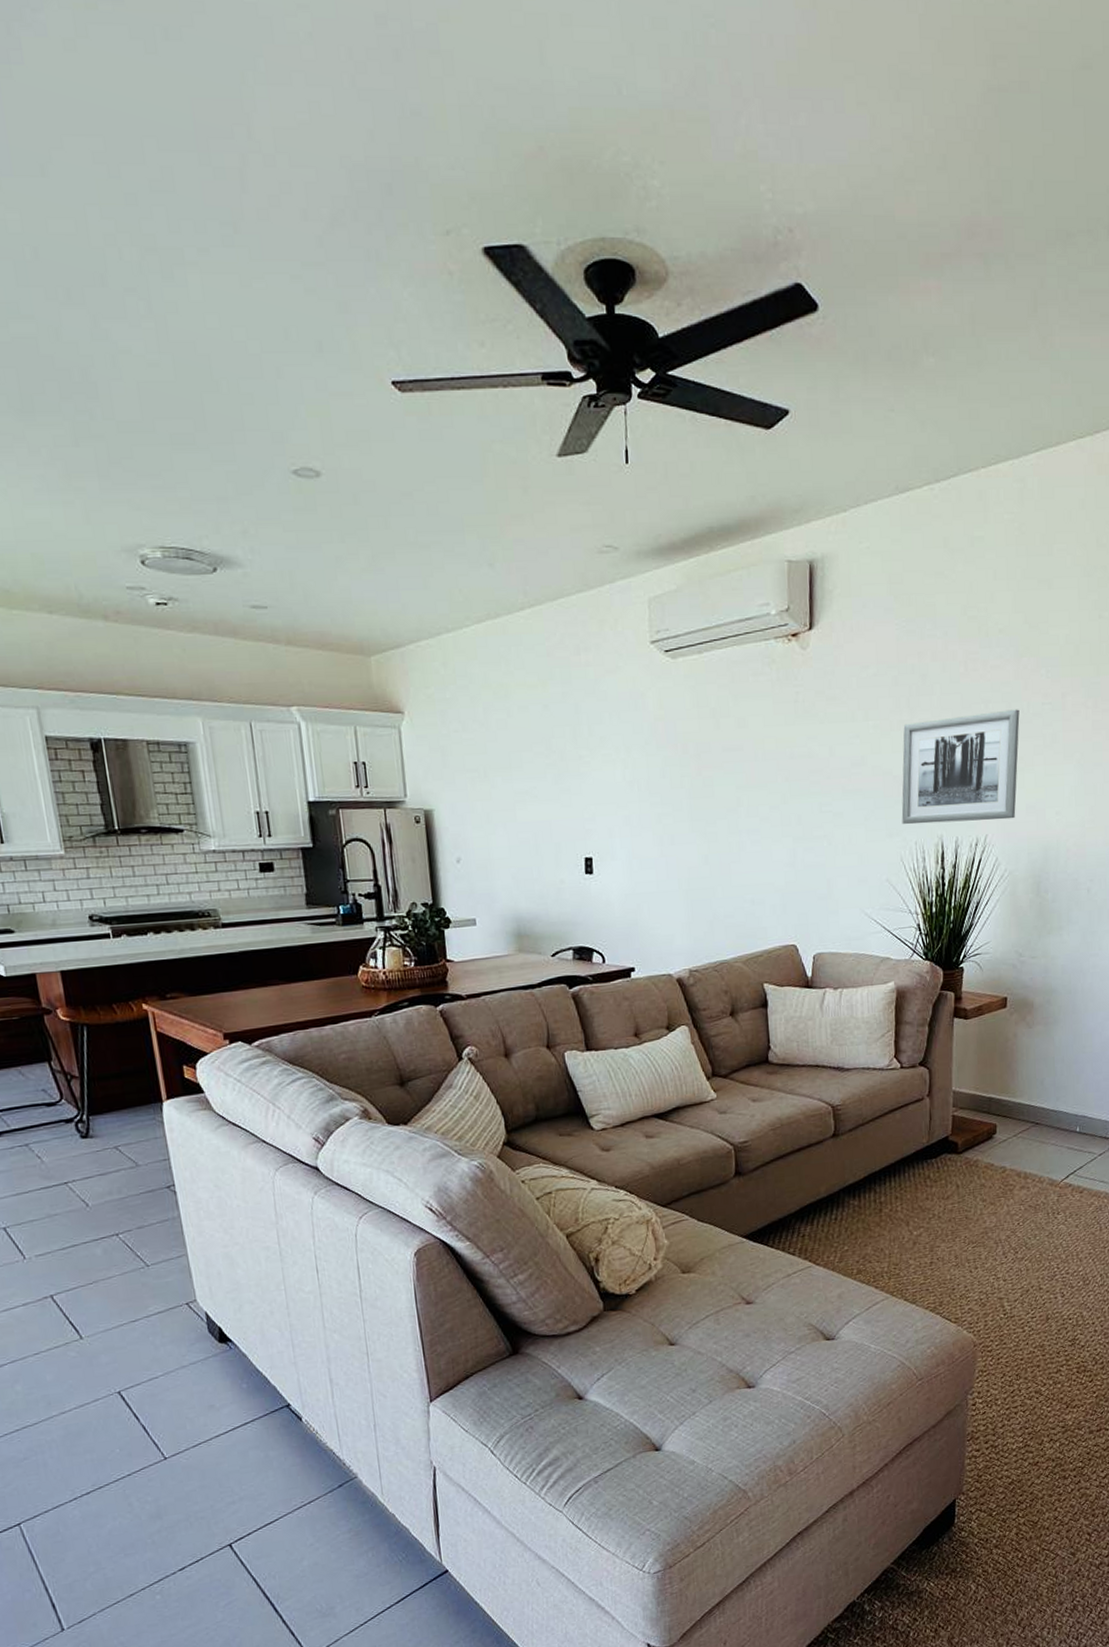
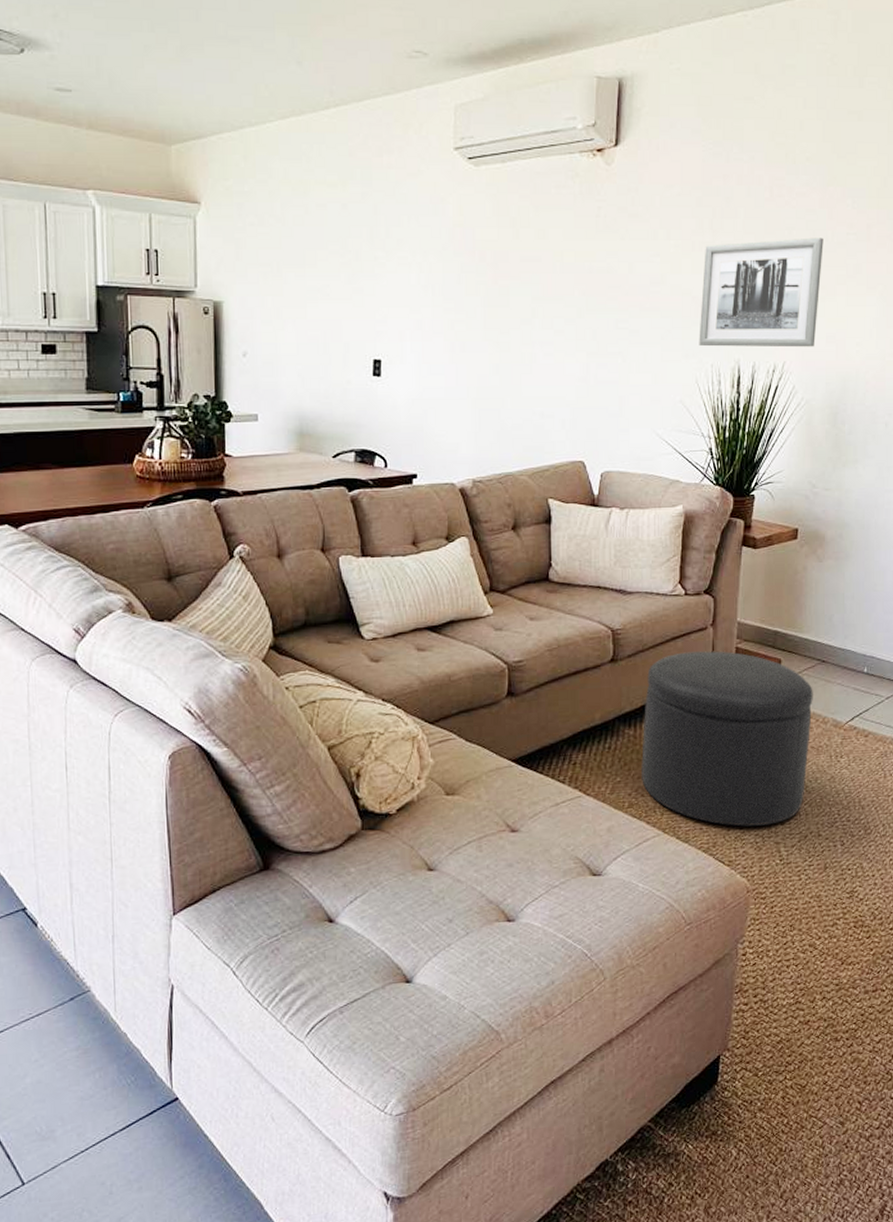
ottoman: none [867,1120,1029,1285] -> present [641,651,813,827]

